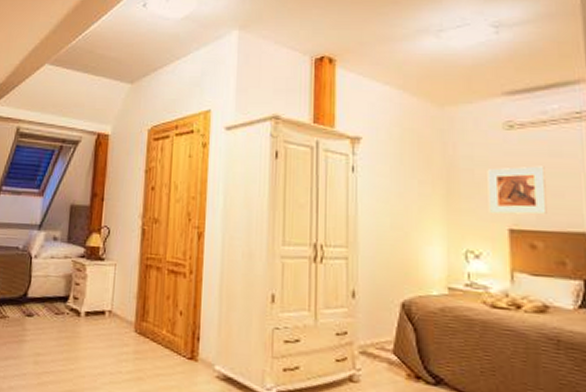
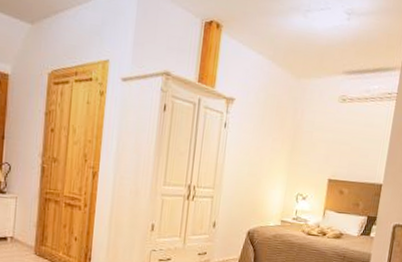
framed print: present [487,166,547,215] -> none [317,132,360,170]

